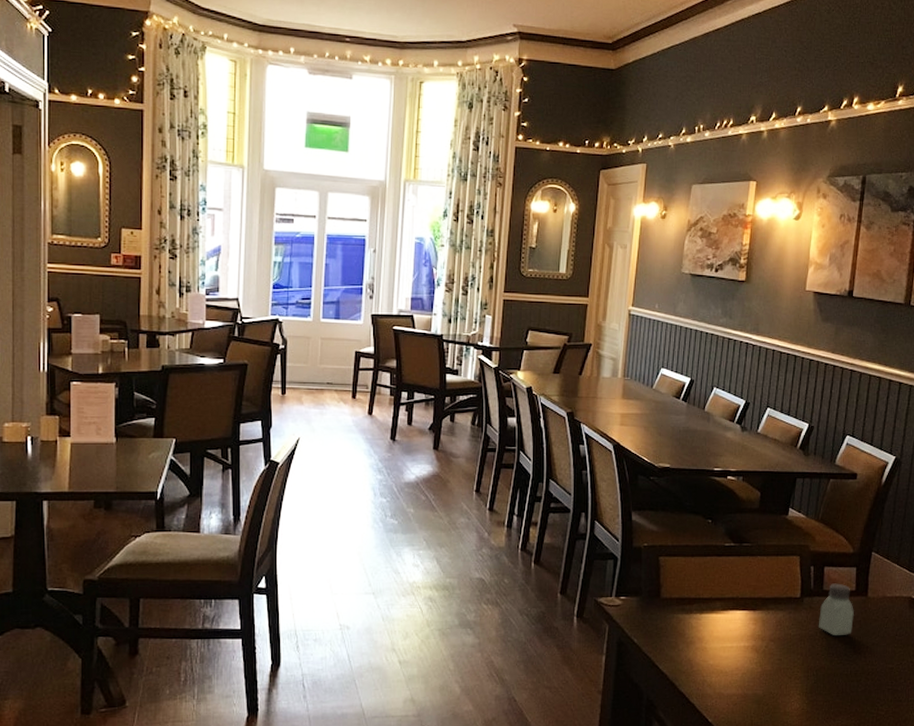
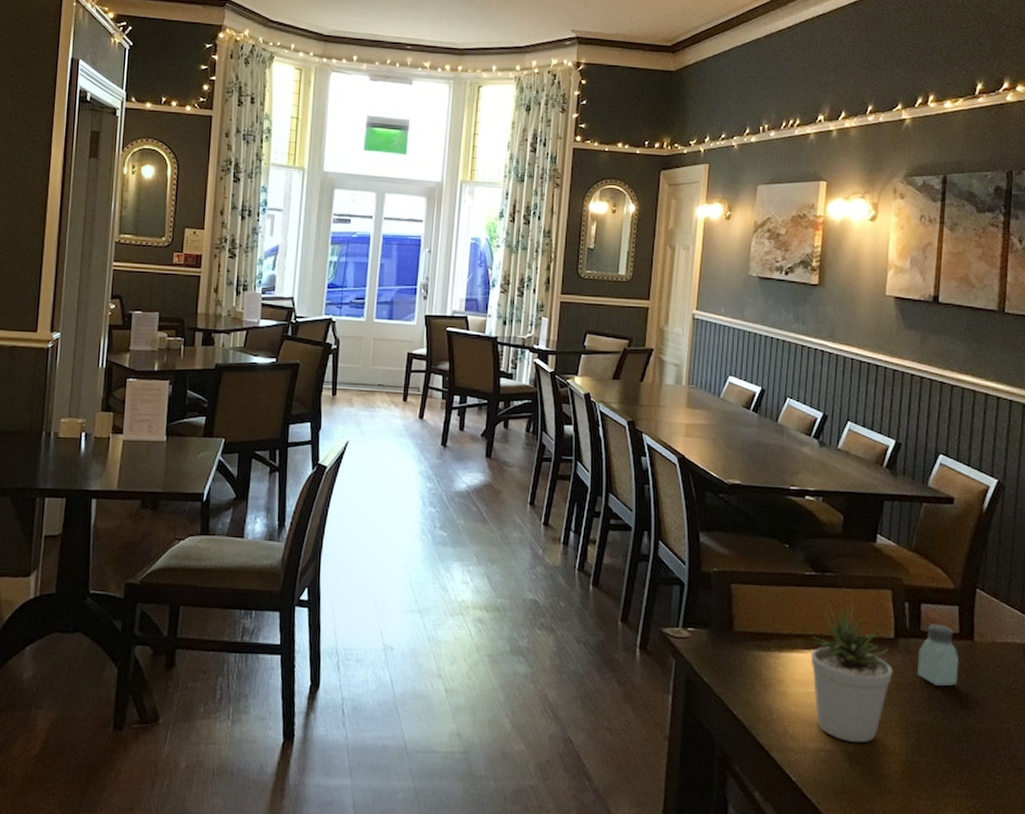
potted plant: none [727,570,798,687] -> present [810,603,893,742]

